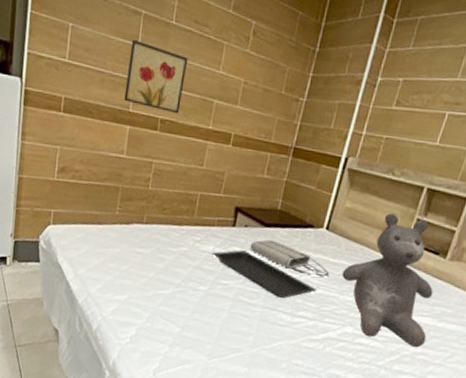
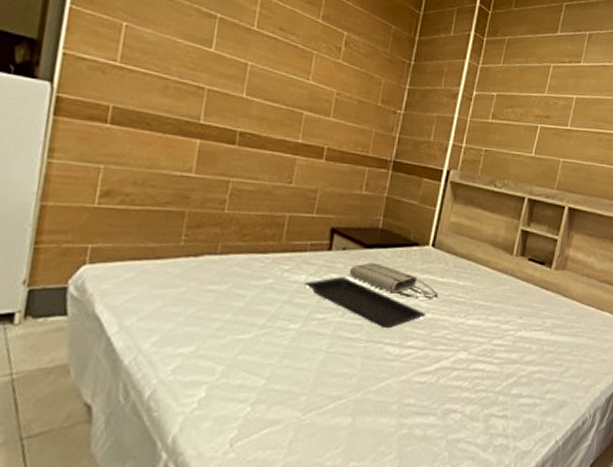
wall art: present [124,39,188,114] -> none [193,43,273,126]
teddy bear: present [342,213,433,348] -> none [452,225,543,366]

